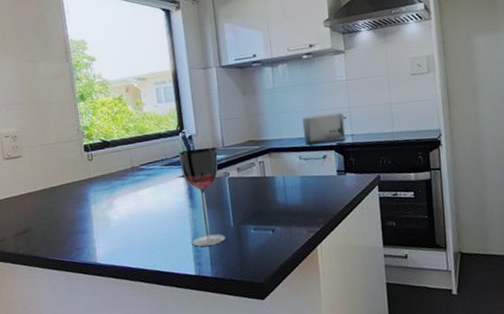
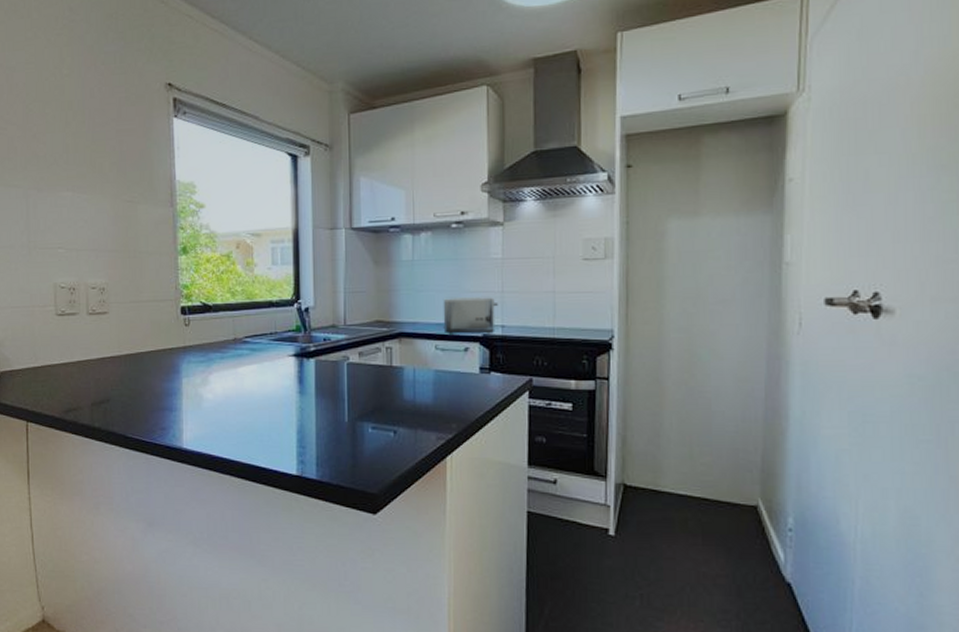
wineglass: present [179,147,226,247] -> none [291,324,338,442]

